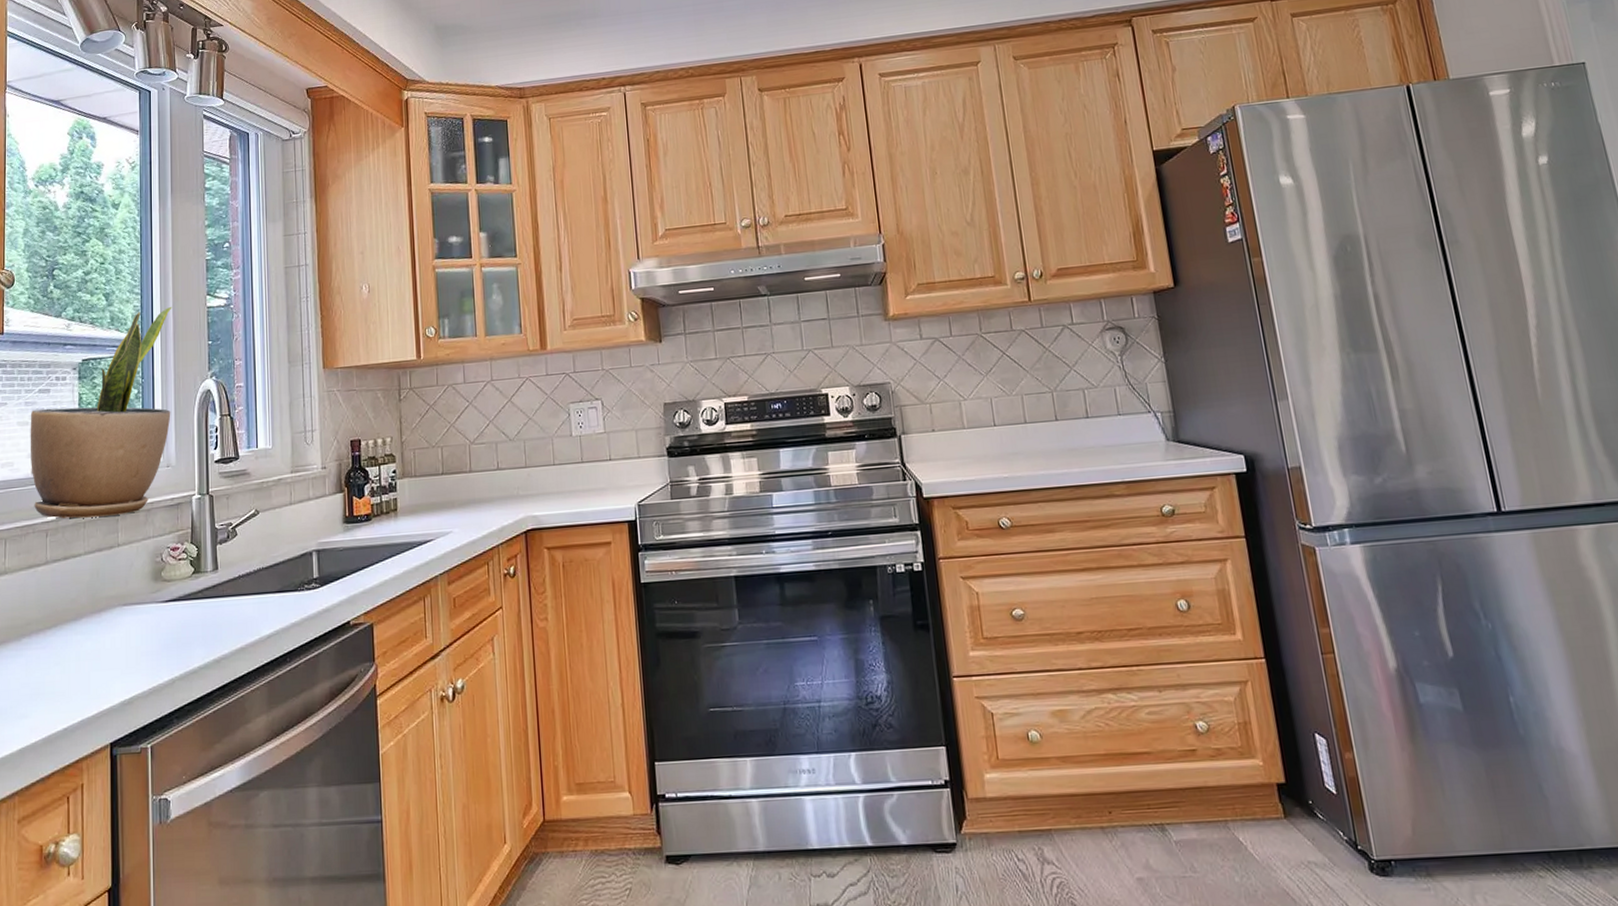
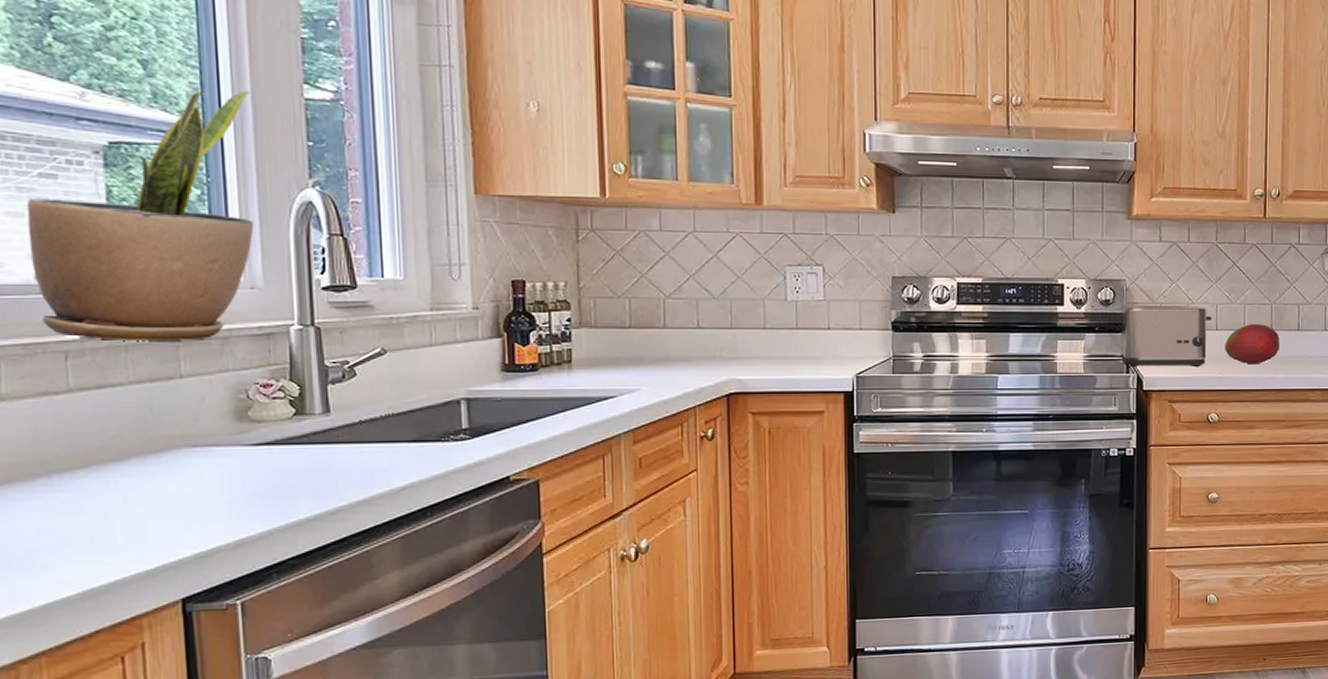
toaster: none [889,402,988,474] -> present [1120,305,1212,367]
fruit: none [1006,414,1069,460] -> present [1225,323,1279,365]

